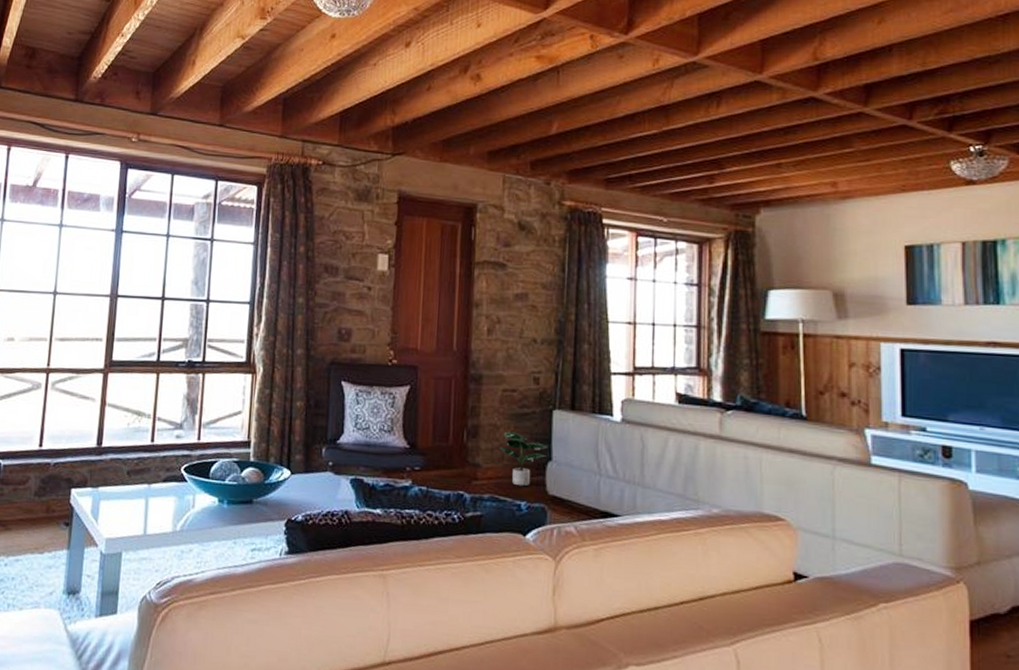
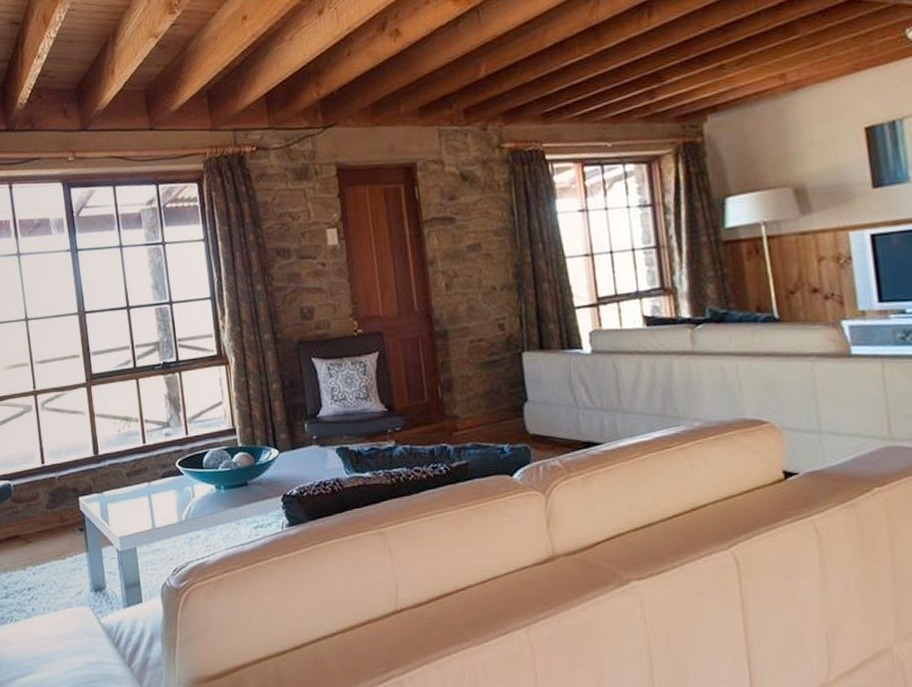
potted plant: present [500,431,548,487] -> none [475,379,523,431]

